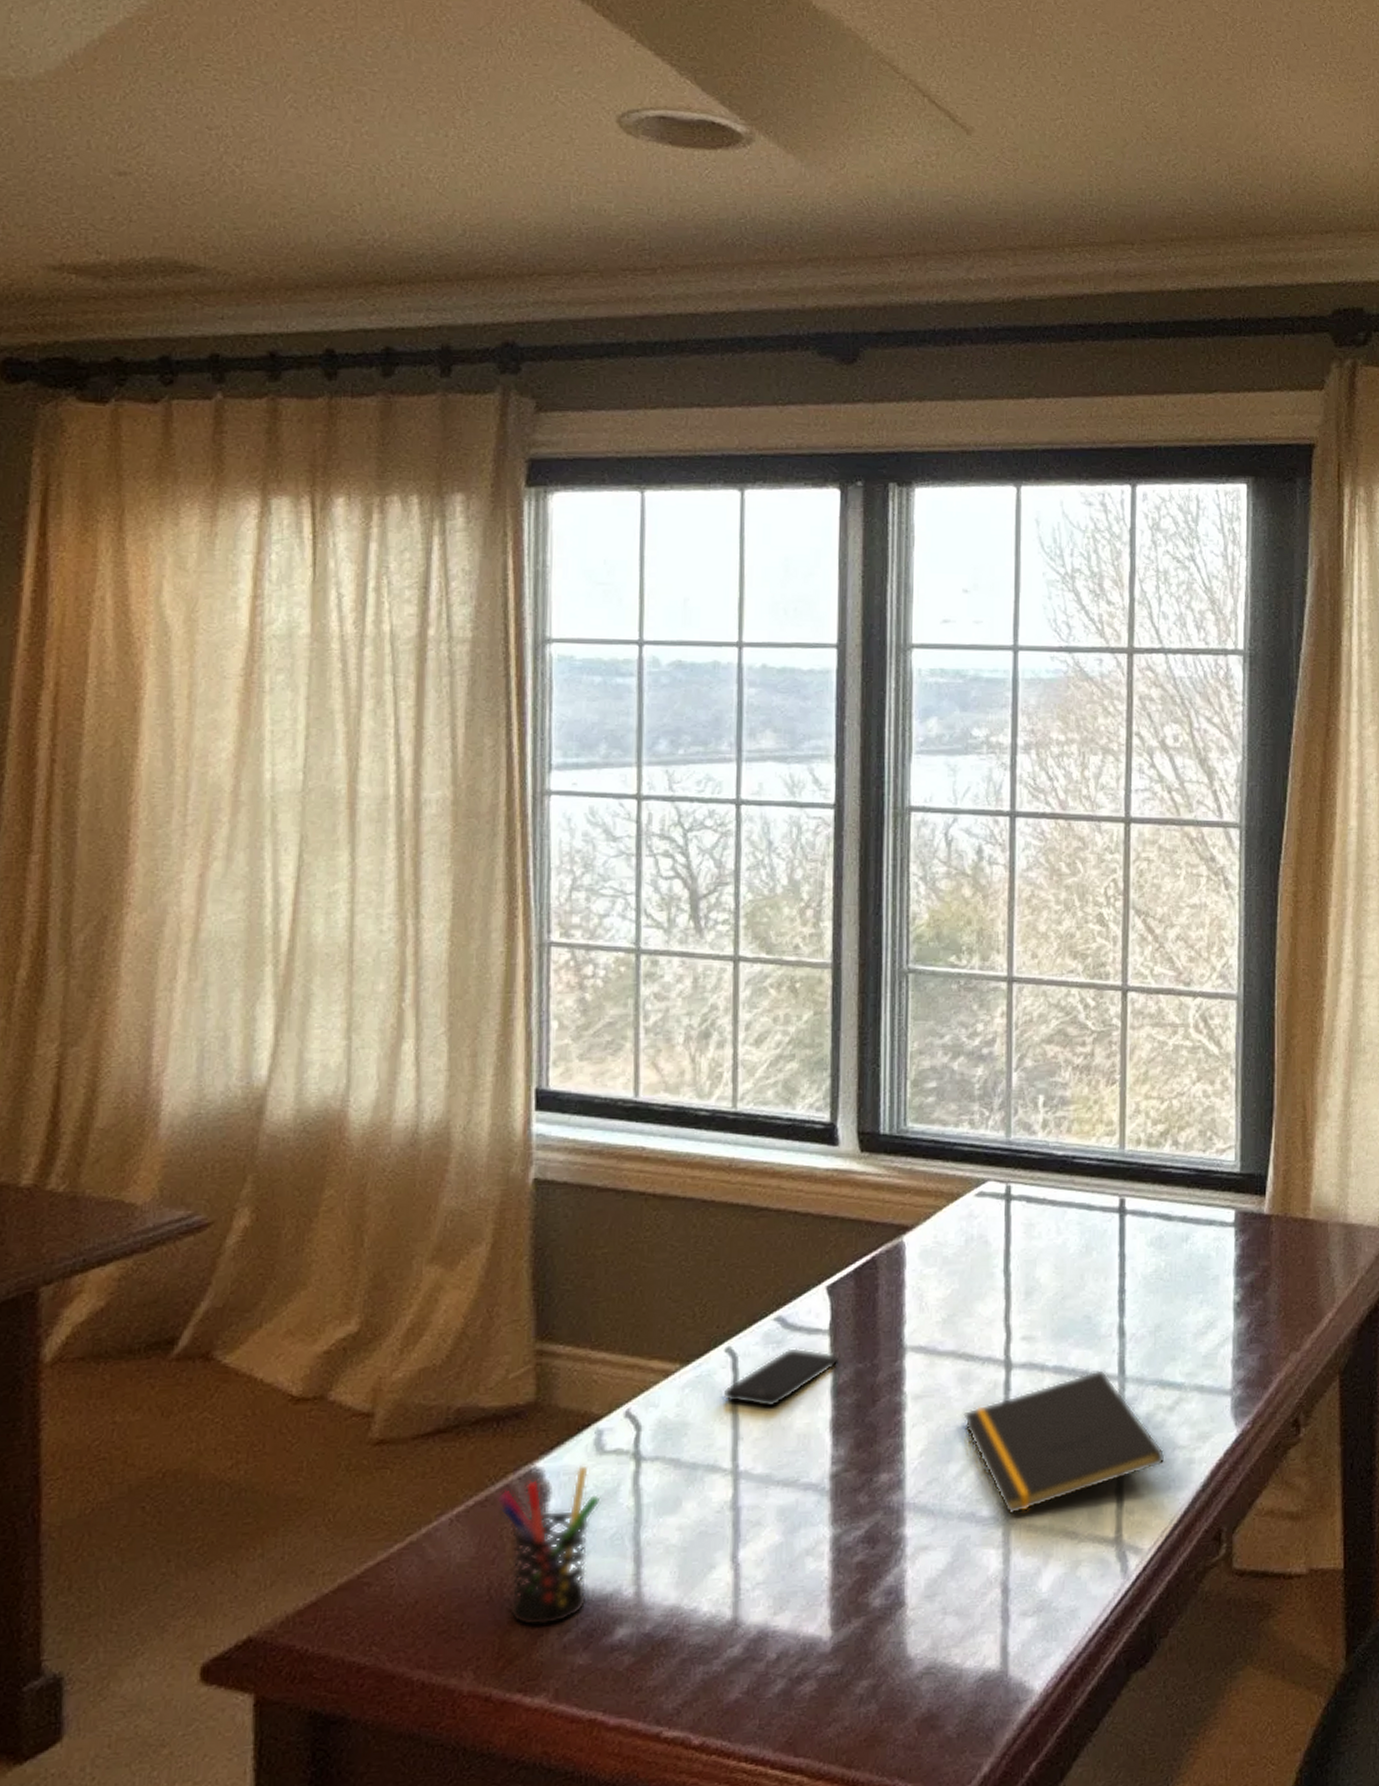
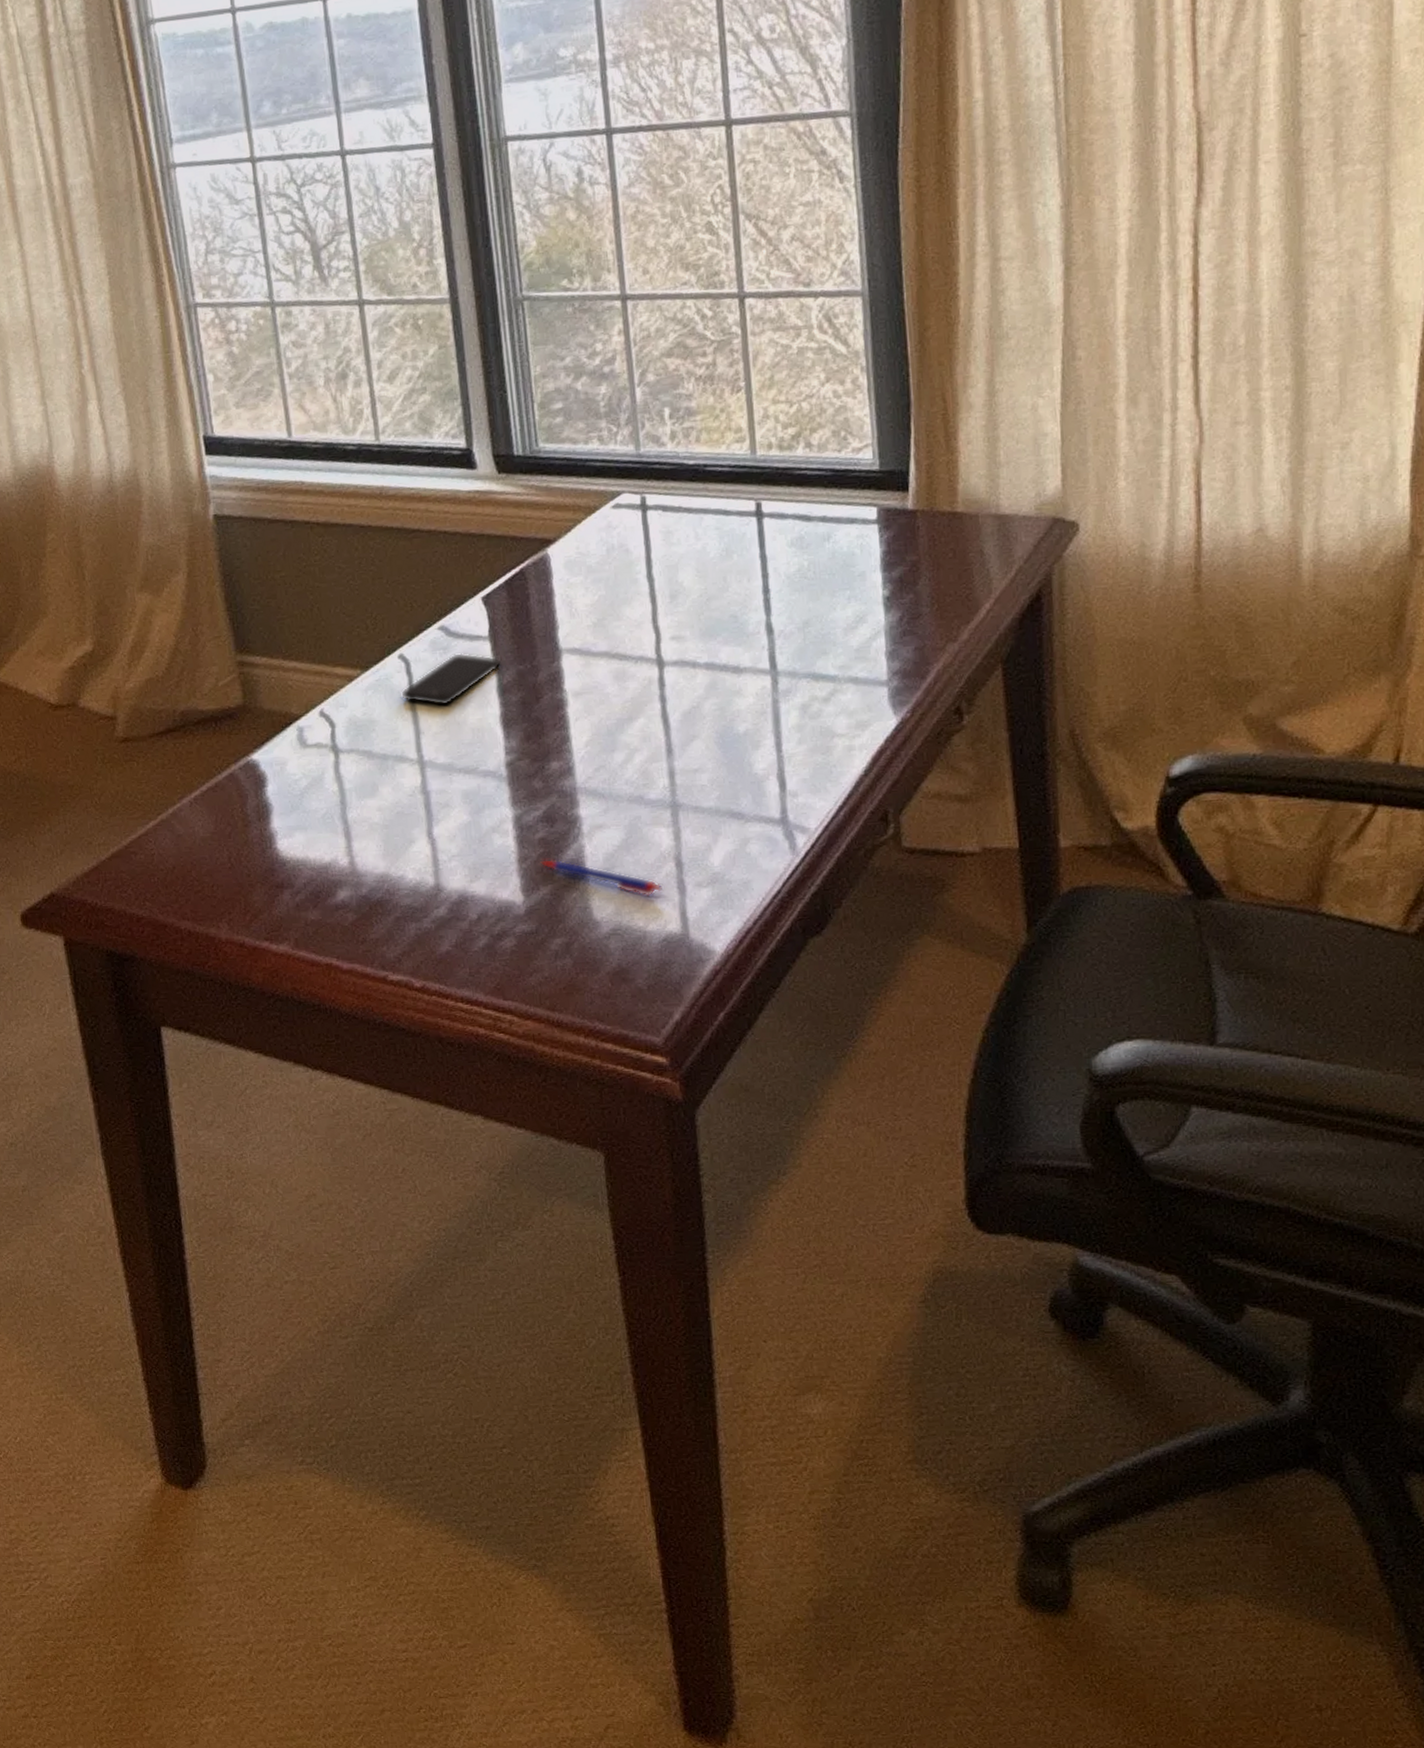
pen holder: present [496,1464,601,1626] -> none [224,756,310,888]
pen: none [854,1585,986,1629] -> present [539,858,664,897]
notepad: present [963,1369,1165,1515] -> none [622,664,825,797]

